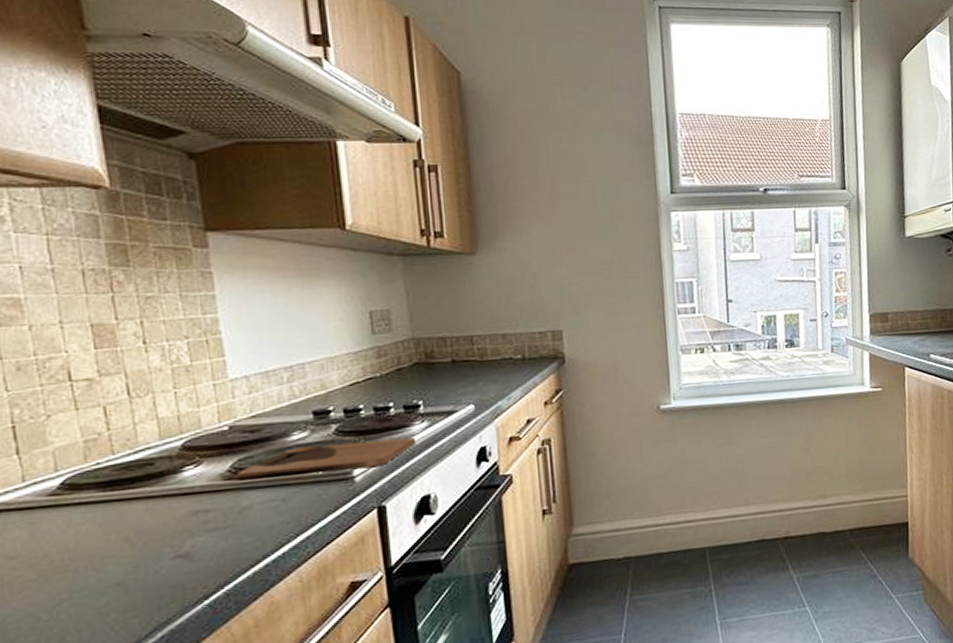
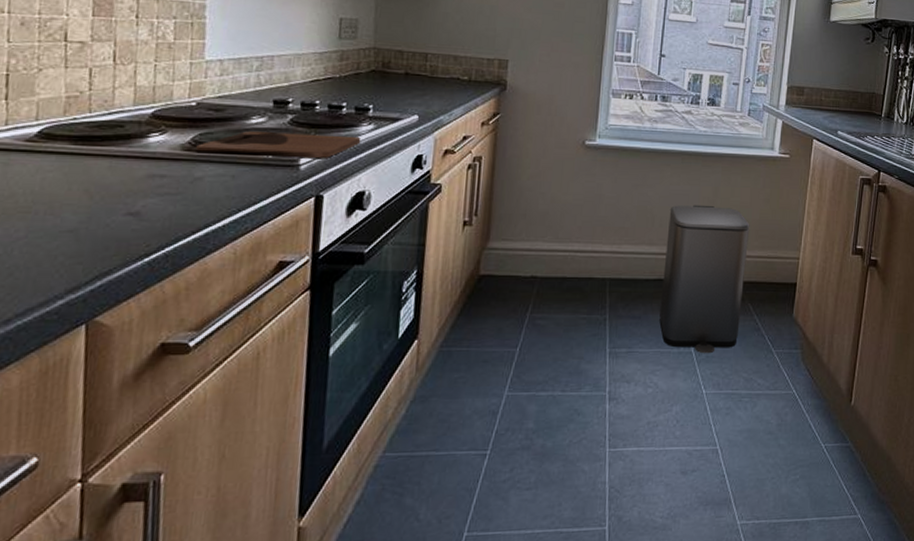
pedal bin: none [762,453,854,611] -> present [659,204,750,354]

